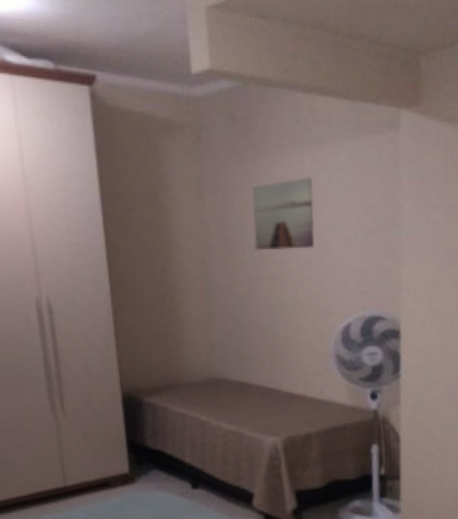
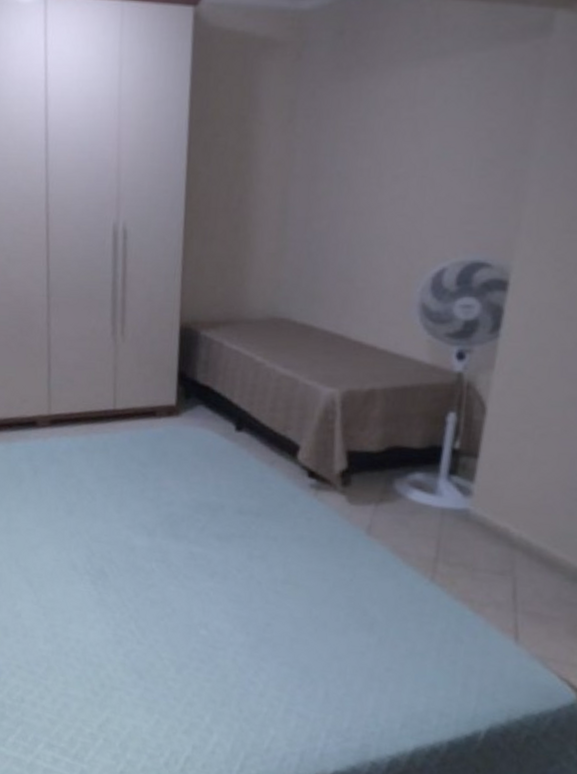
wall art: present [251,176,315,251] -> none [344,95,425,181]

